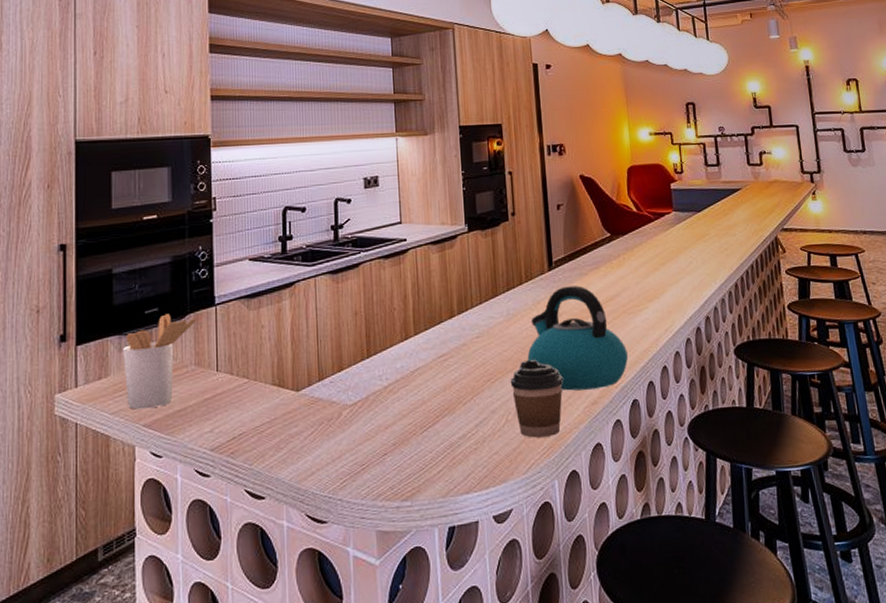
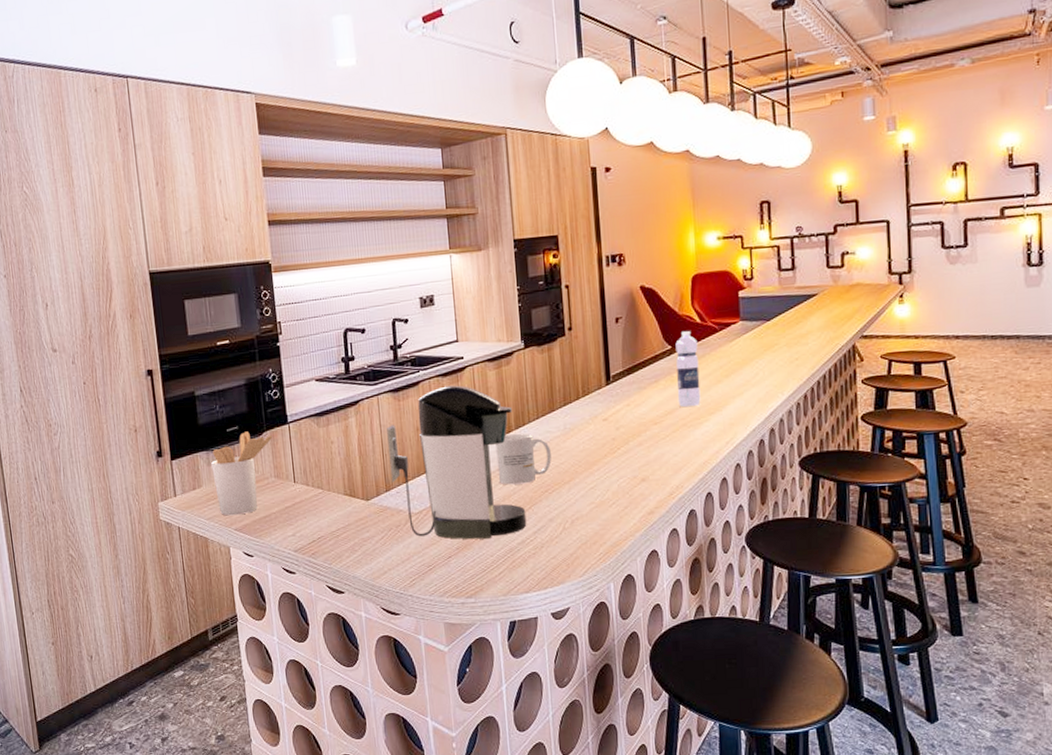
coffee maker: none [323,267,468,434] -> present [387,385,527,540]
mug: none [437,319,494,374] -> present [496,433,551,485]
coffee cup: present [510,360,563,438] -> none [567,472,620,545]
kettle: present [527,286,628,391] -> none [584,399,686,501]
water bottle: none [614,220,640,294] -> present [675,331,701,407]

